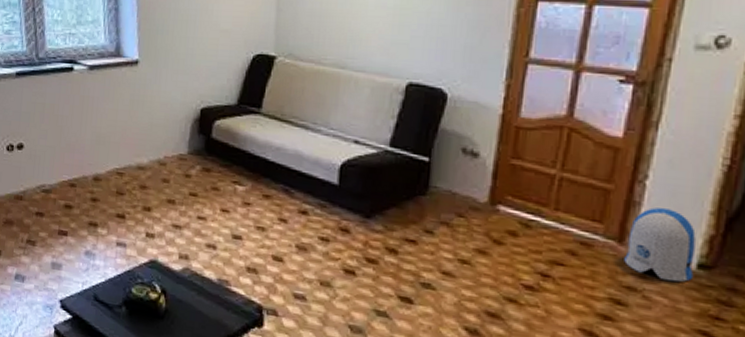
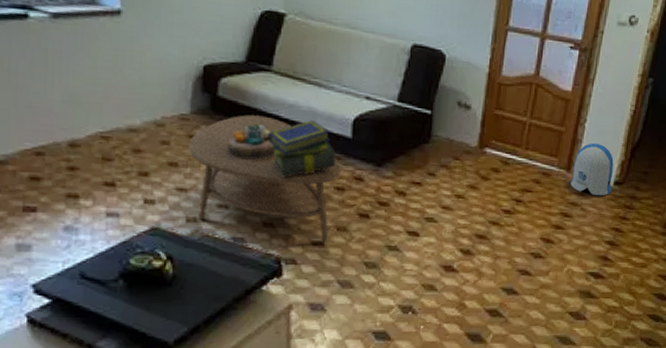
coffee table: none [184,156,326,296] -> present [189,115,341,242]
decorative bowl: none [217,166,261,202] -> present [227,124,275,160]
stack of books: none [253,164,321,222] -> present [267,120,336,177]

